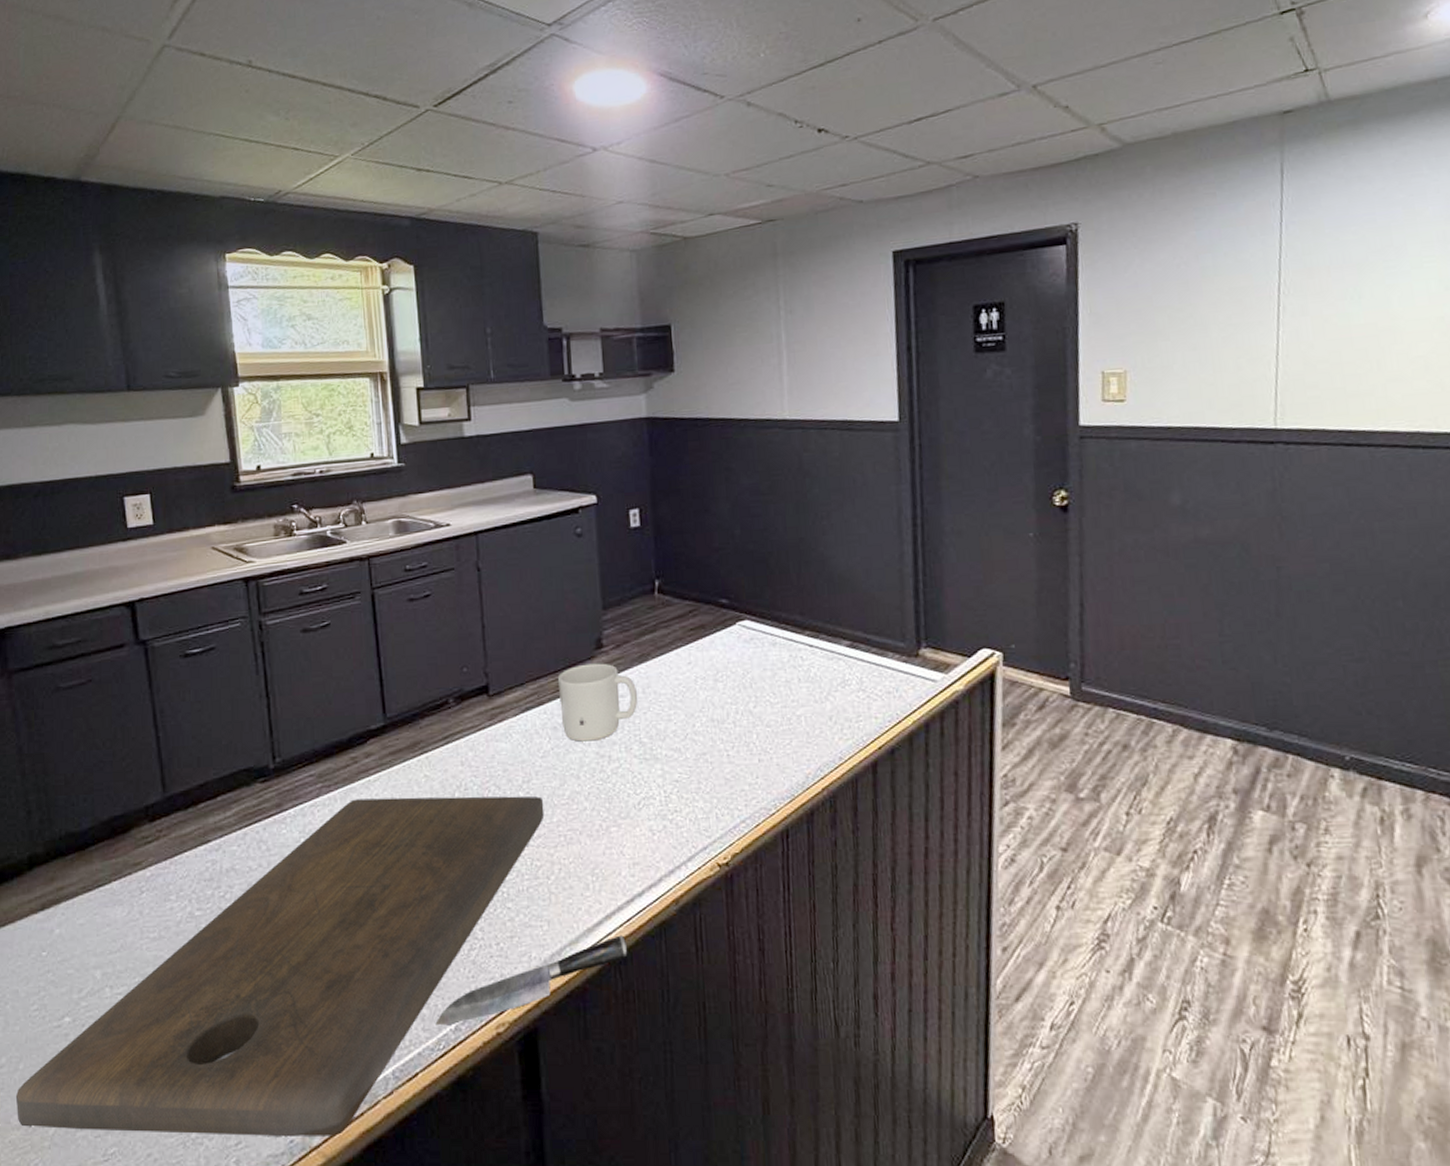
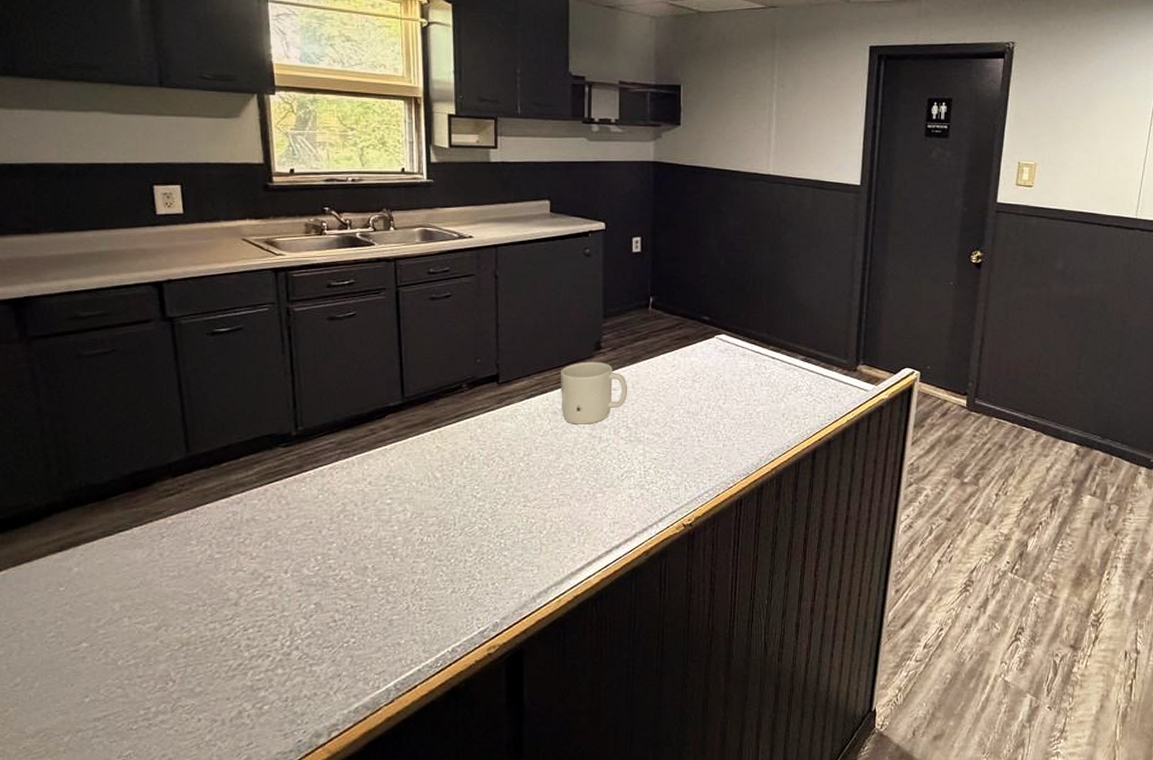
cutting board: present [15,796,545,1136] -> none [30,464,541,738]
kitchen knife: present [435,935,628,1026] -> none [435,578,604,648]

